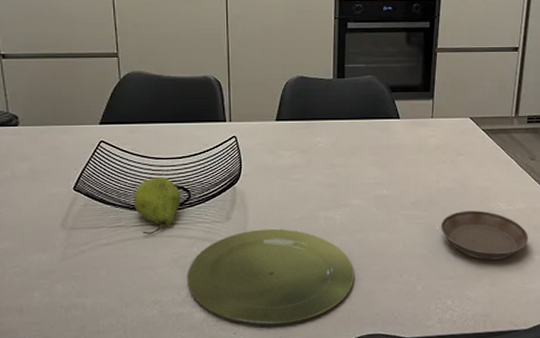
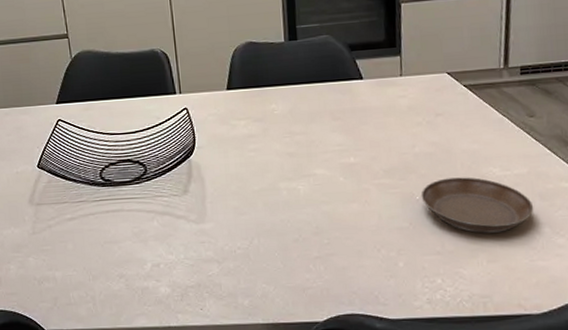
fruit: present [133,177,181,235] -> none [92,152,138,209]
plate: present [187,228,355,325] -> none [149,201,326,301]

